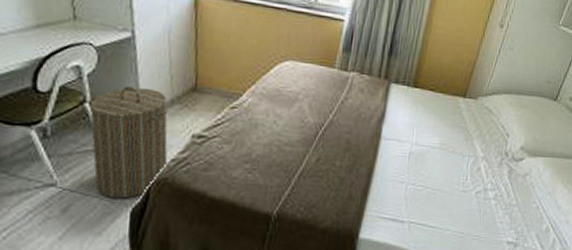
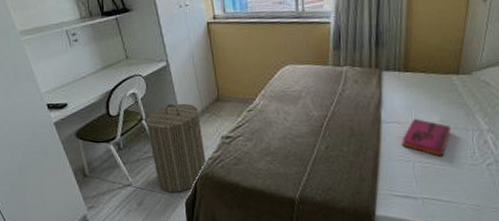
hardback book: none [397,137,450,180] -> present [401,118,452,156]

